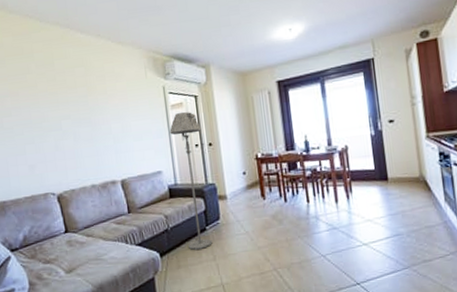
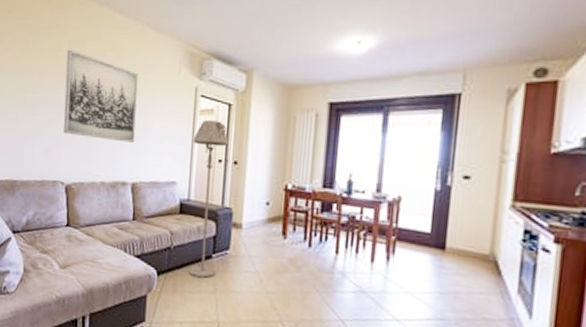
wall art: none [36,71,116,148] -> present [63,49,138,143]

